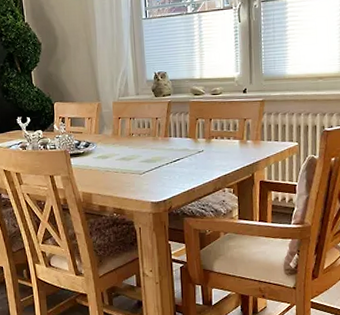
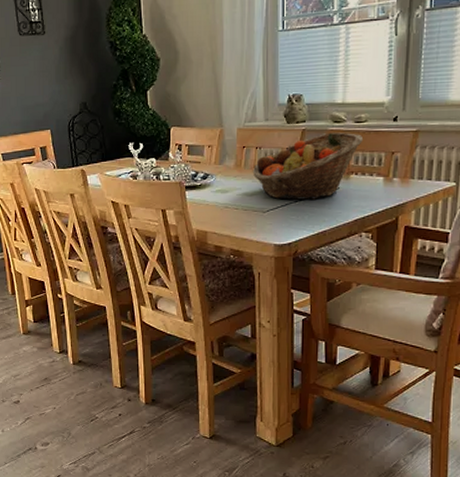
fruit basket: none [128,103,220,163] -> present [252,132,364,200]

